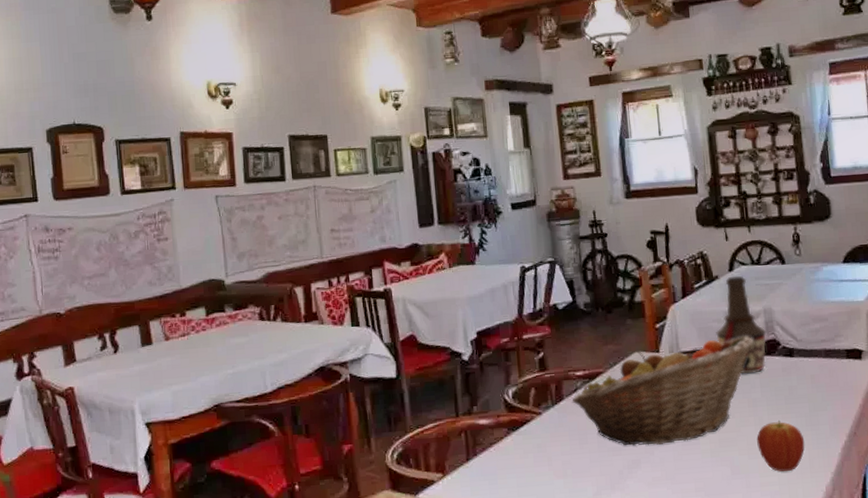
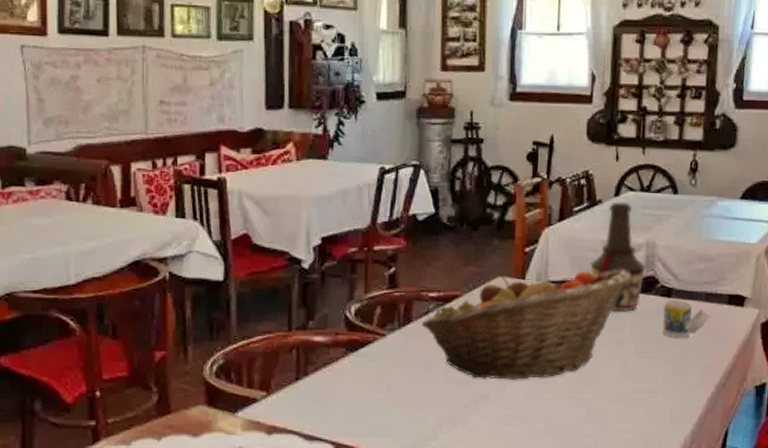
fruit: present [757,419,805,472] -> none [618,364,669,420]
cup: none [787,358,832,394] -> present [663,299,710,339]

